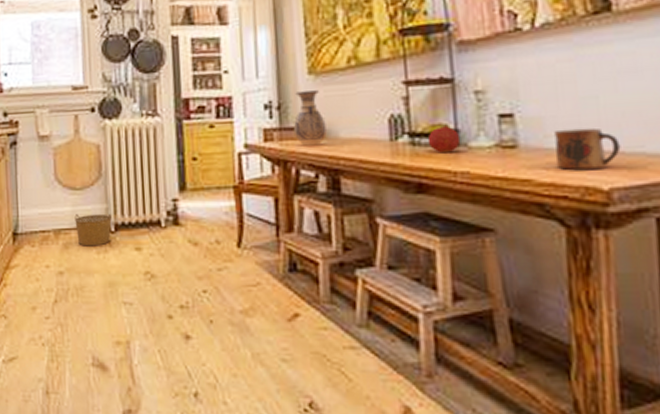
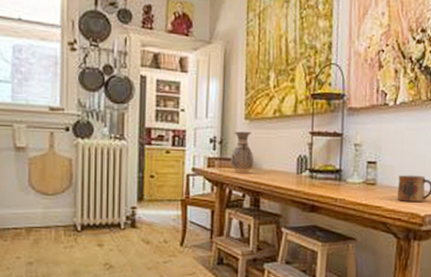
basket: present [74,213,112,246] -> none [45,215,79,242]
fruit: present [427,124,460,154] -> none [321,165,341,185]

